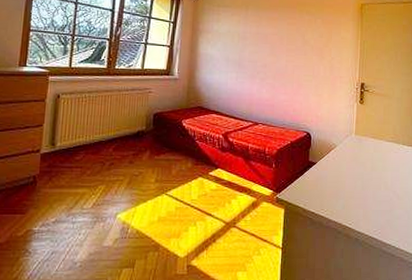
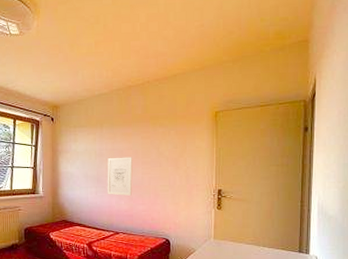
wall art: none [248,42,277,84] -> present [107,157,133,196]

